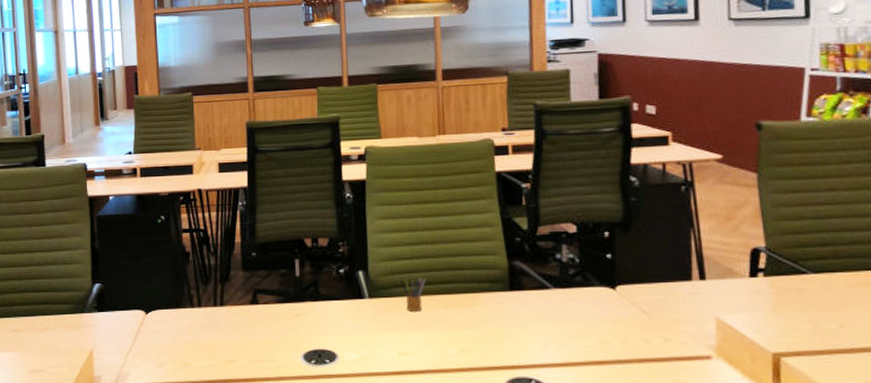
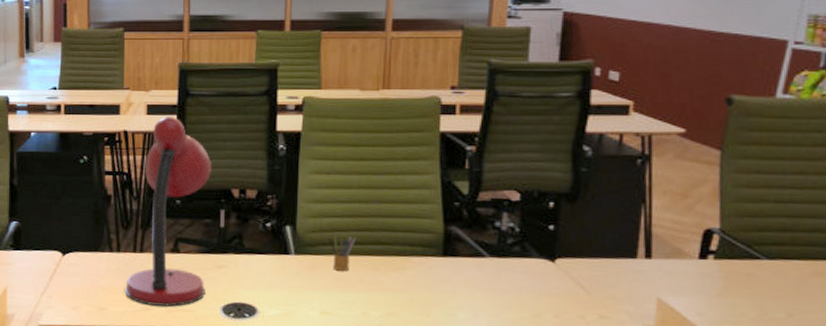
desk lamp: none [207,173,286,358] -> present [124,117,212,307]

